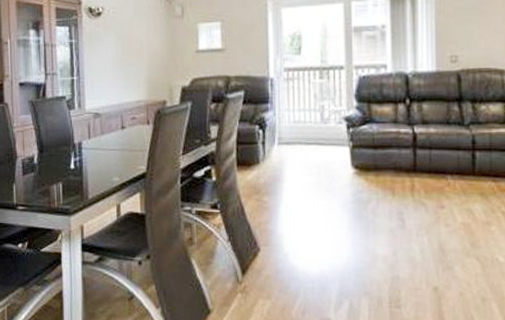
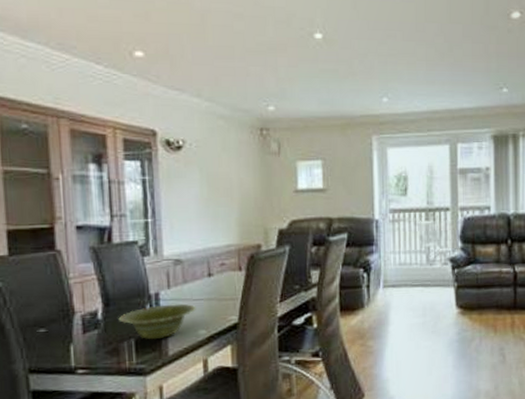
dish: none [49,153,111,184] -> present [118,303,196,340]

